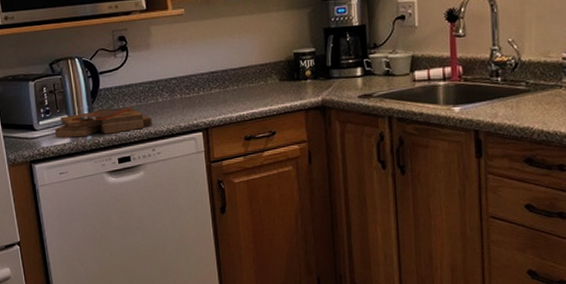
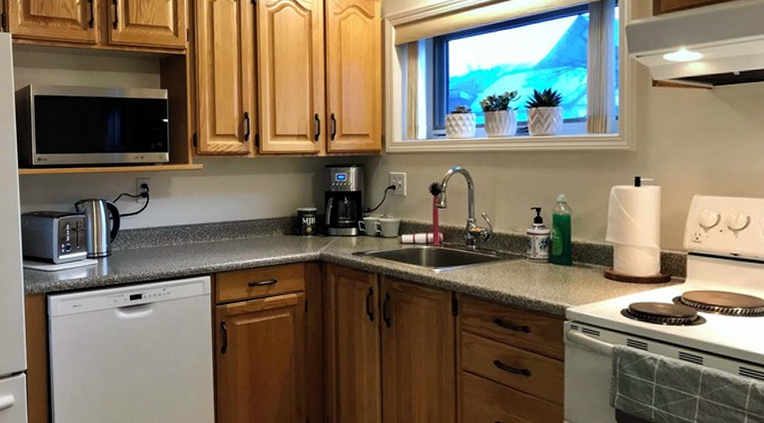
clipboard: present [55,107,152,138] -> none [73,248,165,273]

